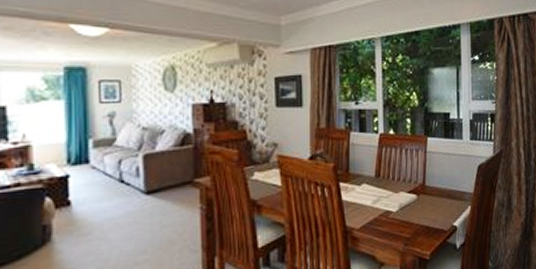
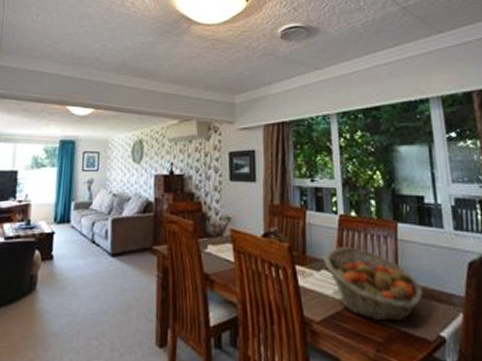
fruit basket: none [365,160,443,221] -> present [324,246,423,322]

